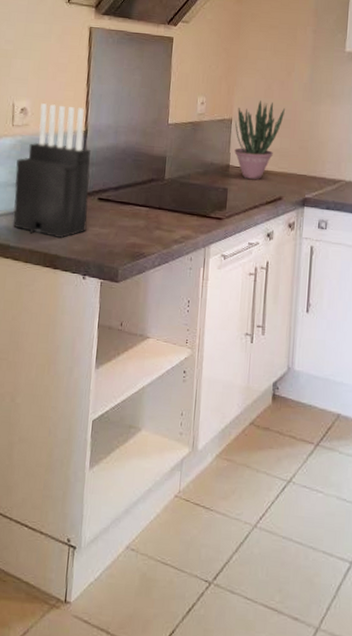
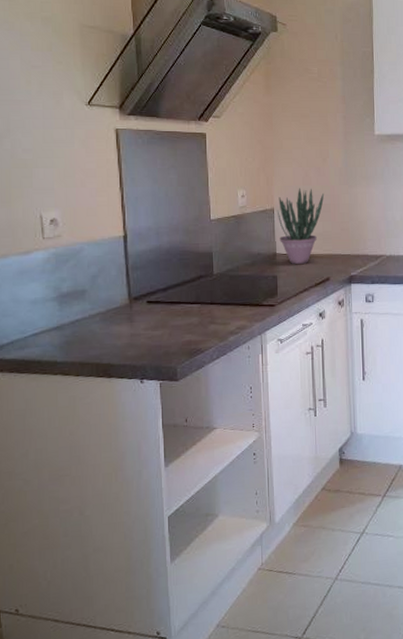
knife block: present [12,103,91,238] -> none [53,212,138,346]

